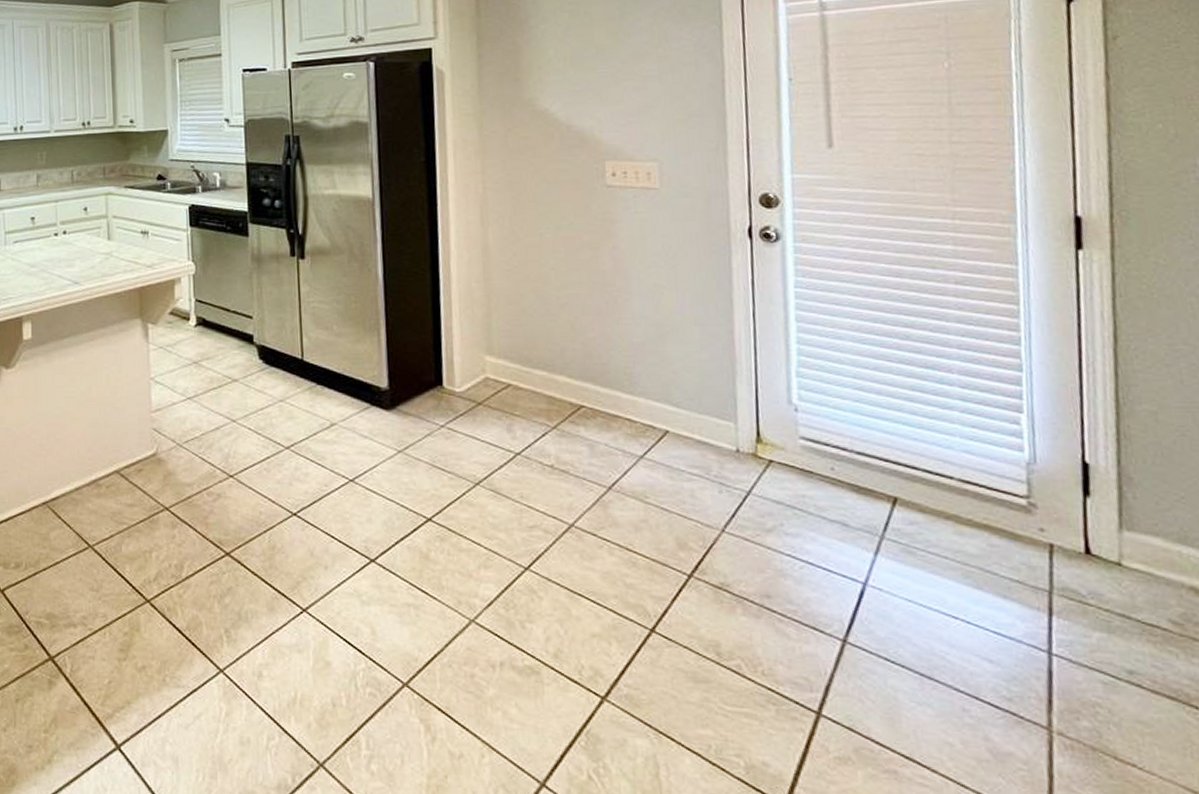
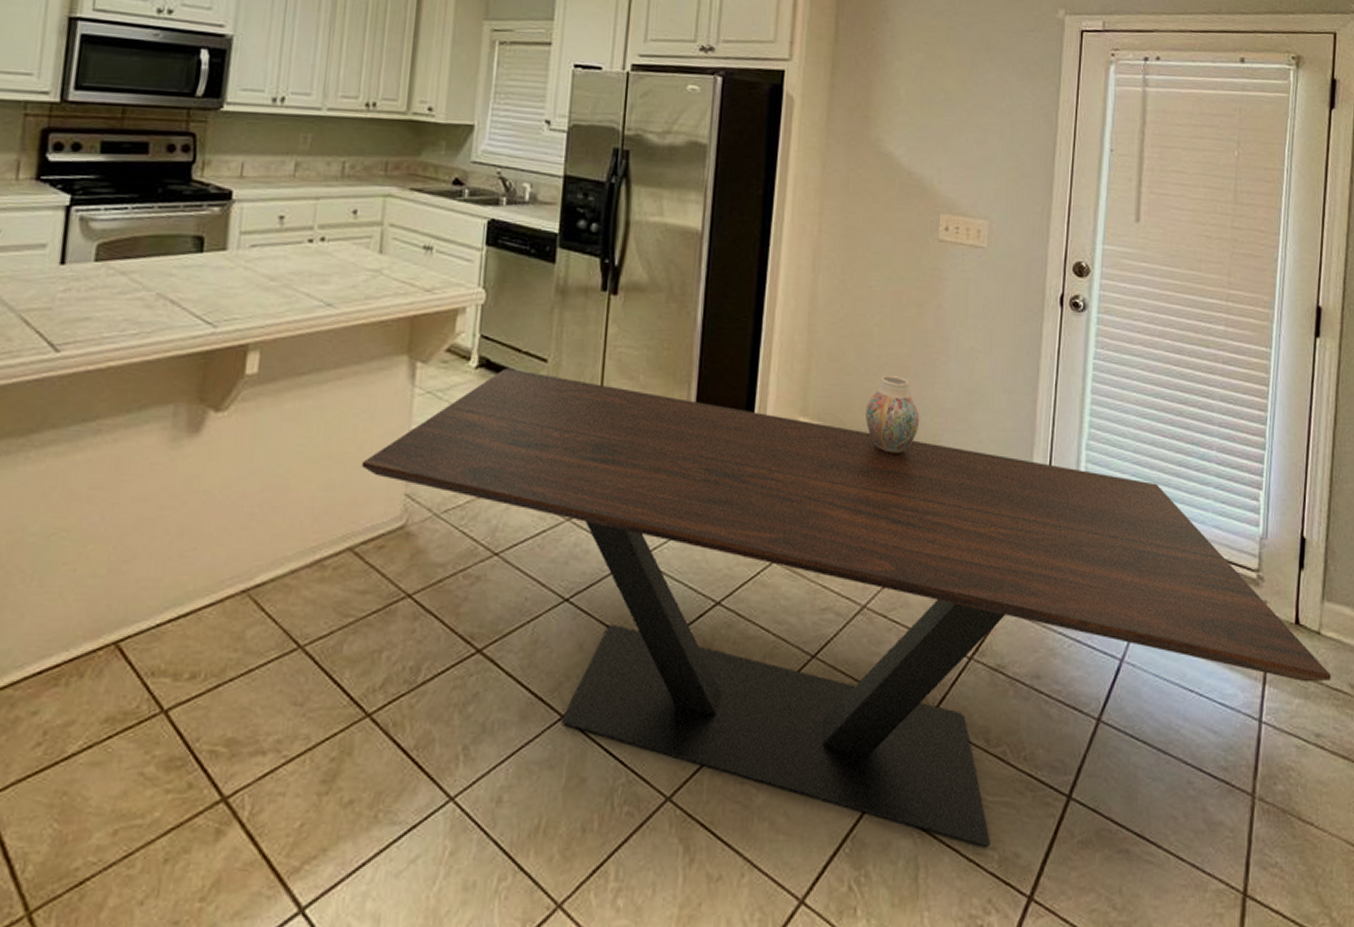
dining table: none [116,325,1142,753] -> present [361,369,1331,847]
vase: none [551,313,608,386] -> present [865,374,920,454]

